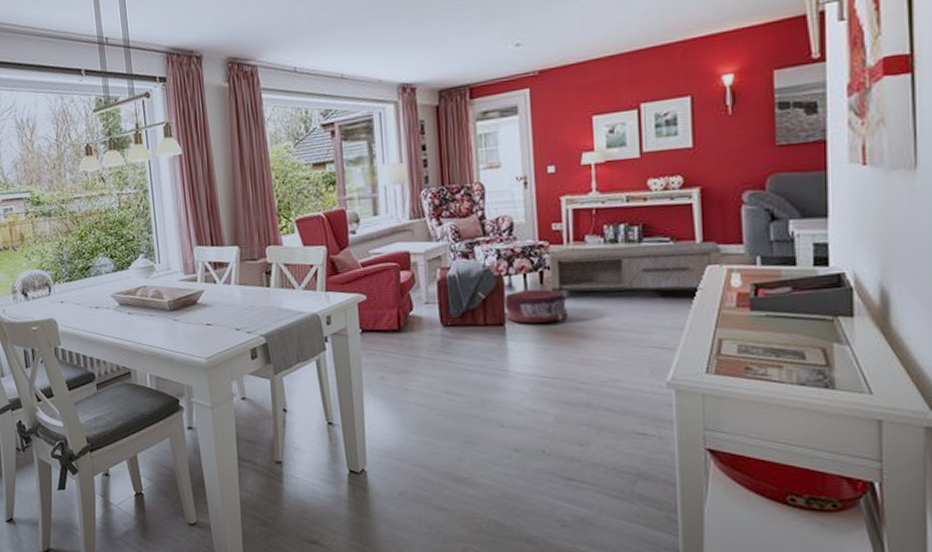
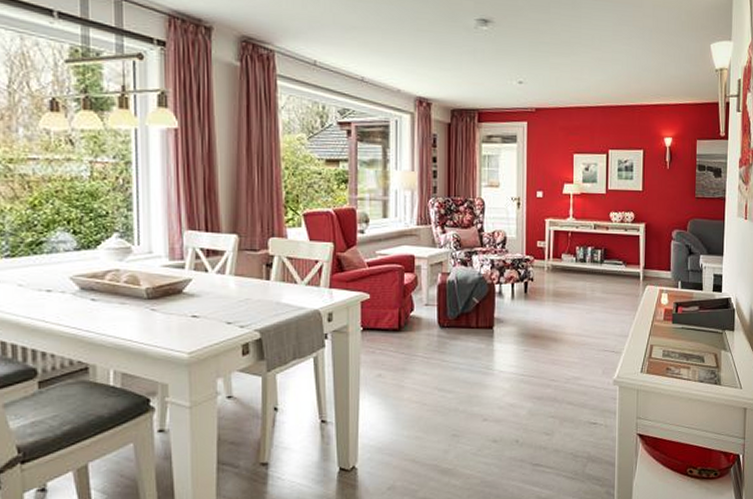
pouf: present [504,289,569,324] -> none [494,298,545,328]
coffee table: present [549,241,722,293] -> none [533,264,656,305]

